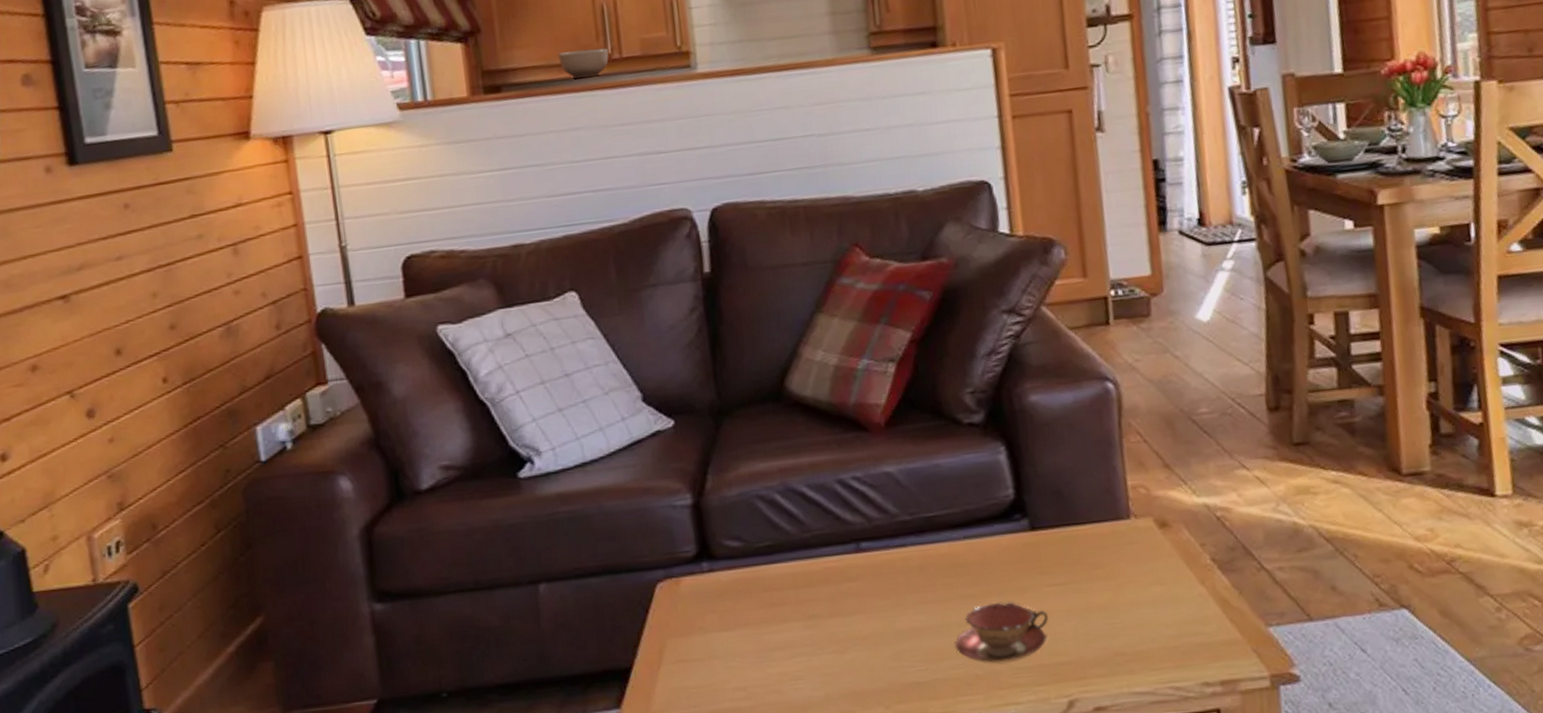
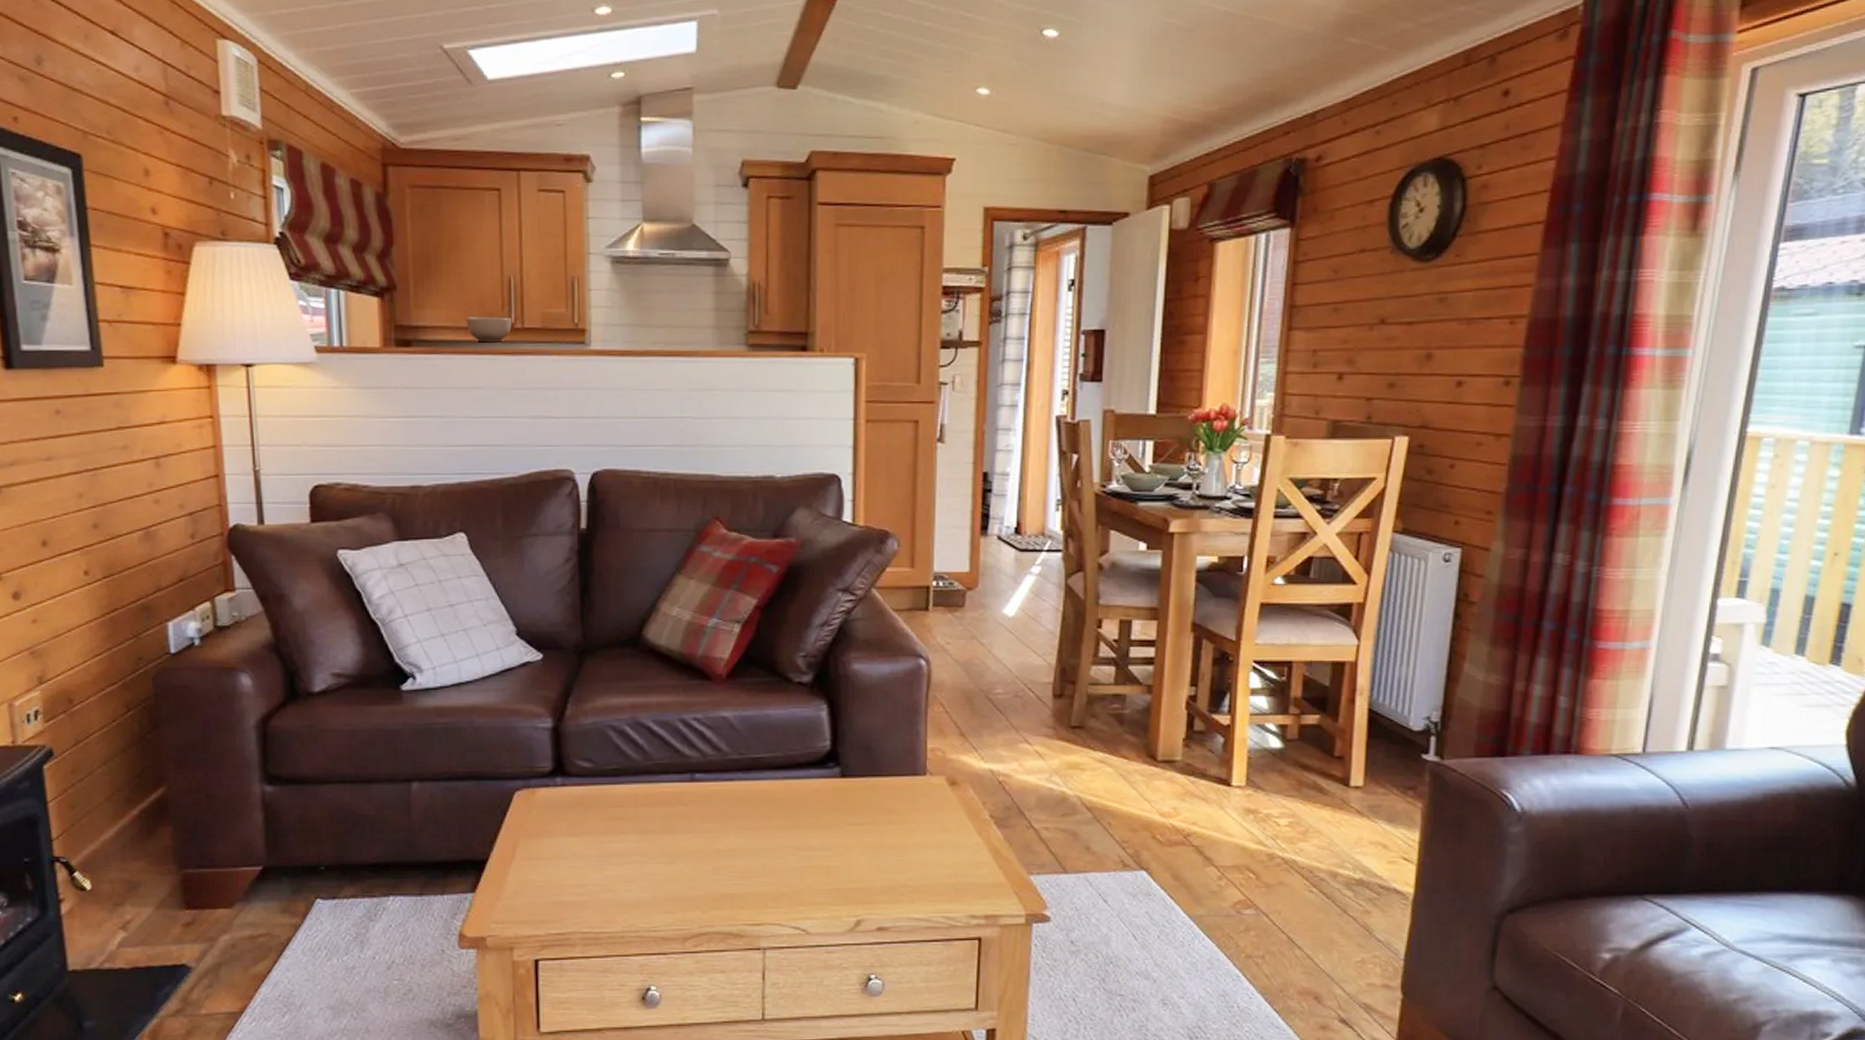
teacup: present [953,602,1049,665] -> none [765,834,848,886]

